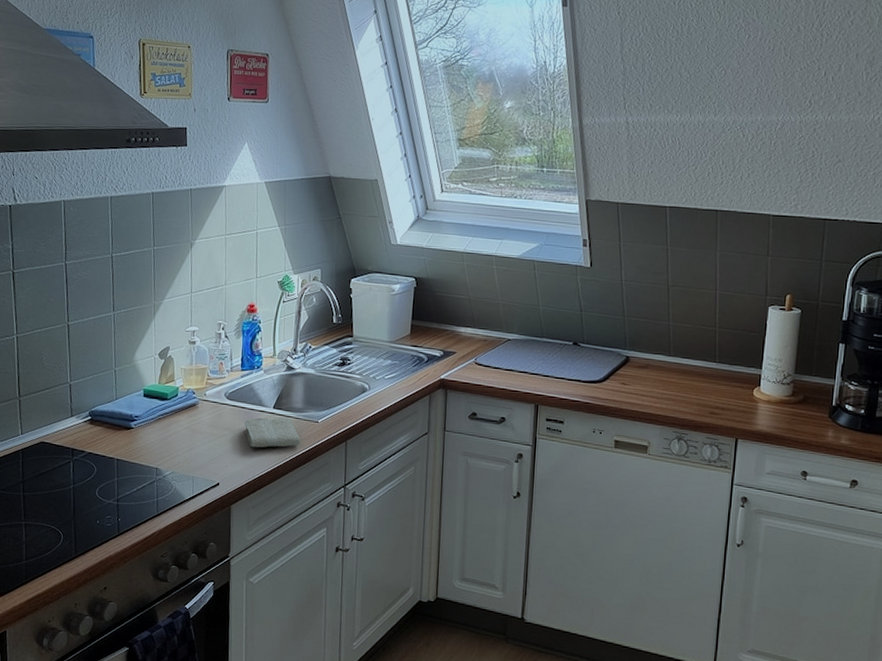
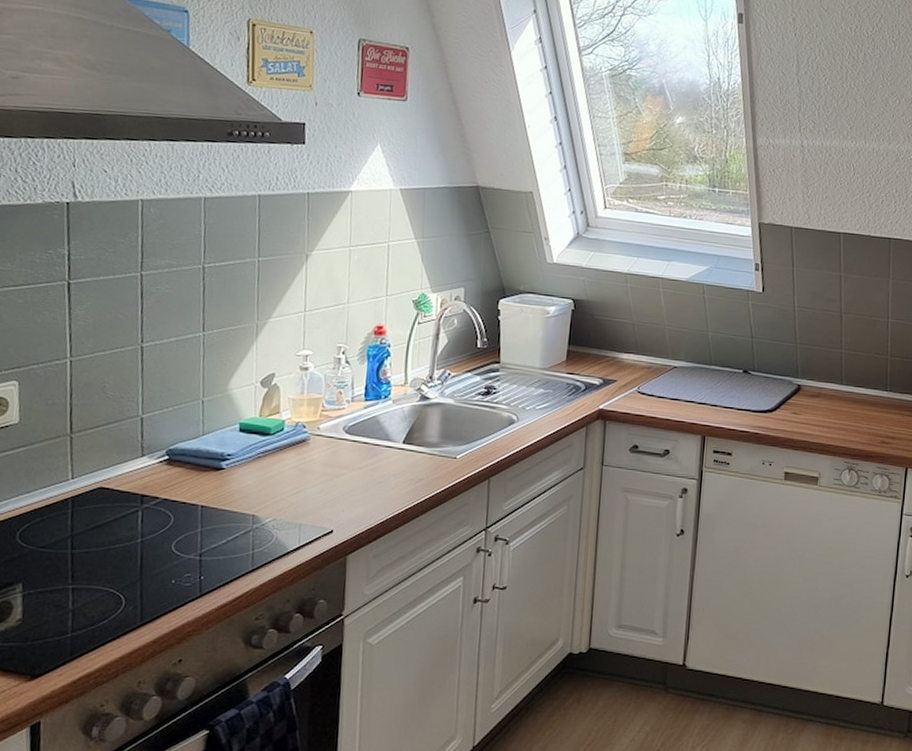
washcloth: present [245,417,301,448] -> none [367,453,435,489]

